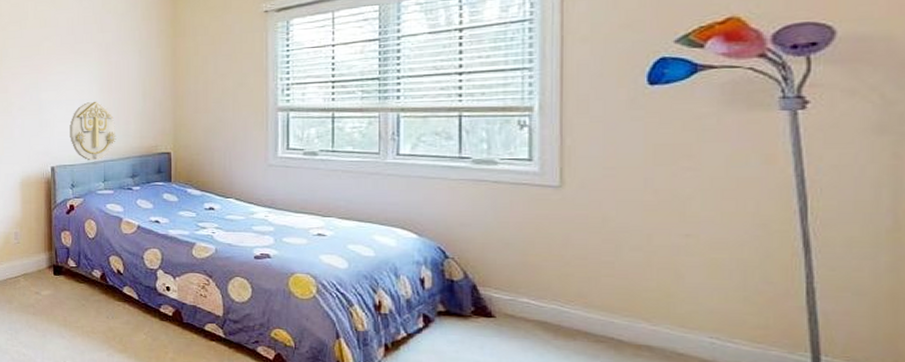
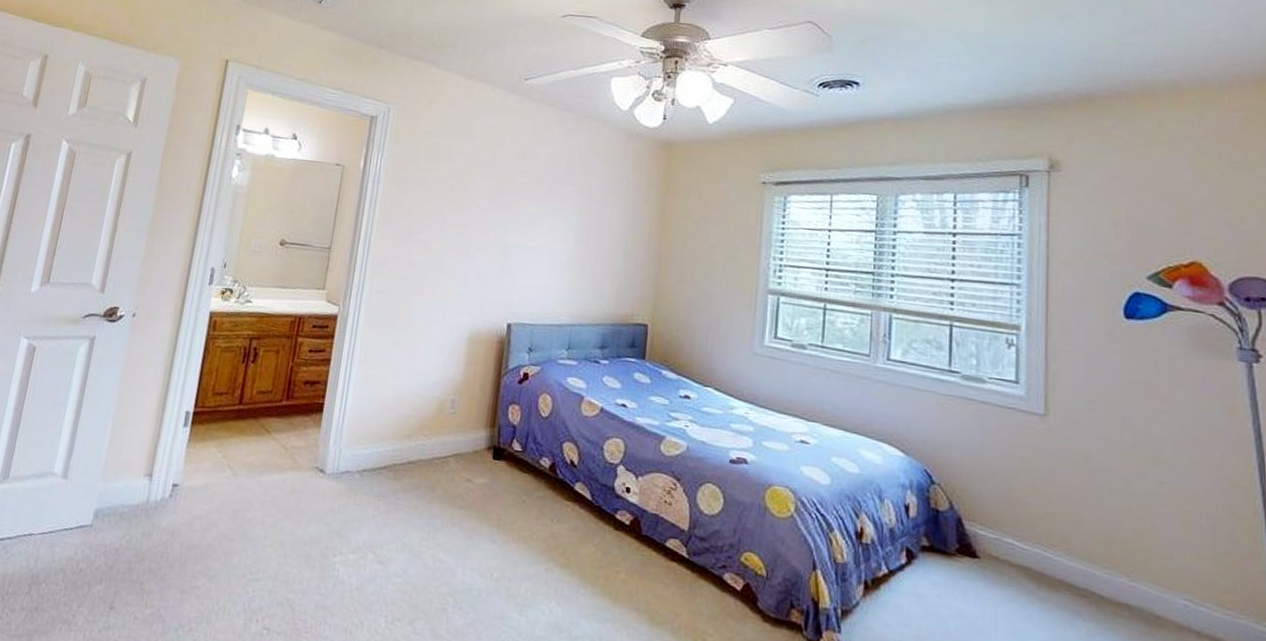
wall decoration: present [69,101,116,161] -> none [534,252,589,324]

